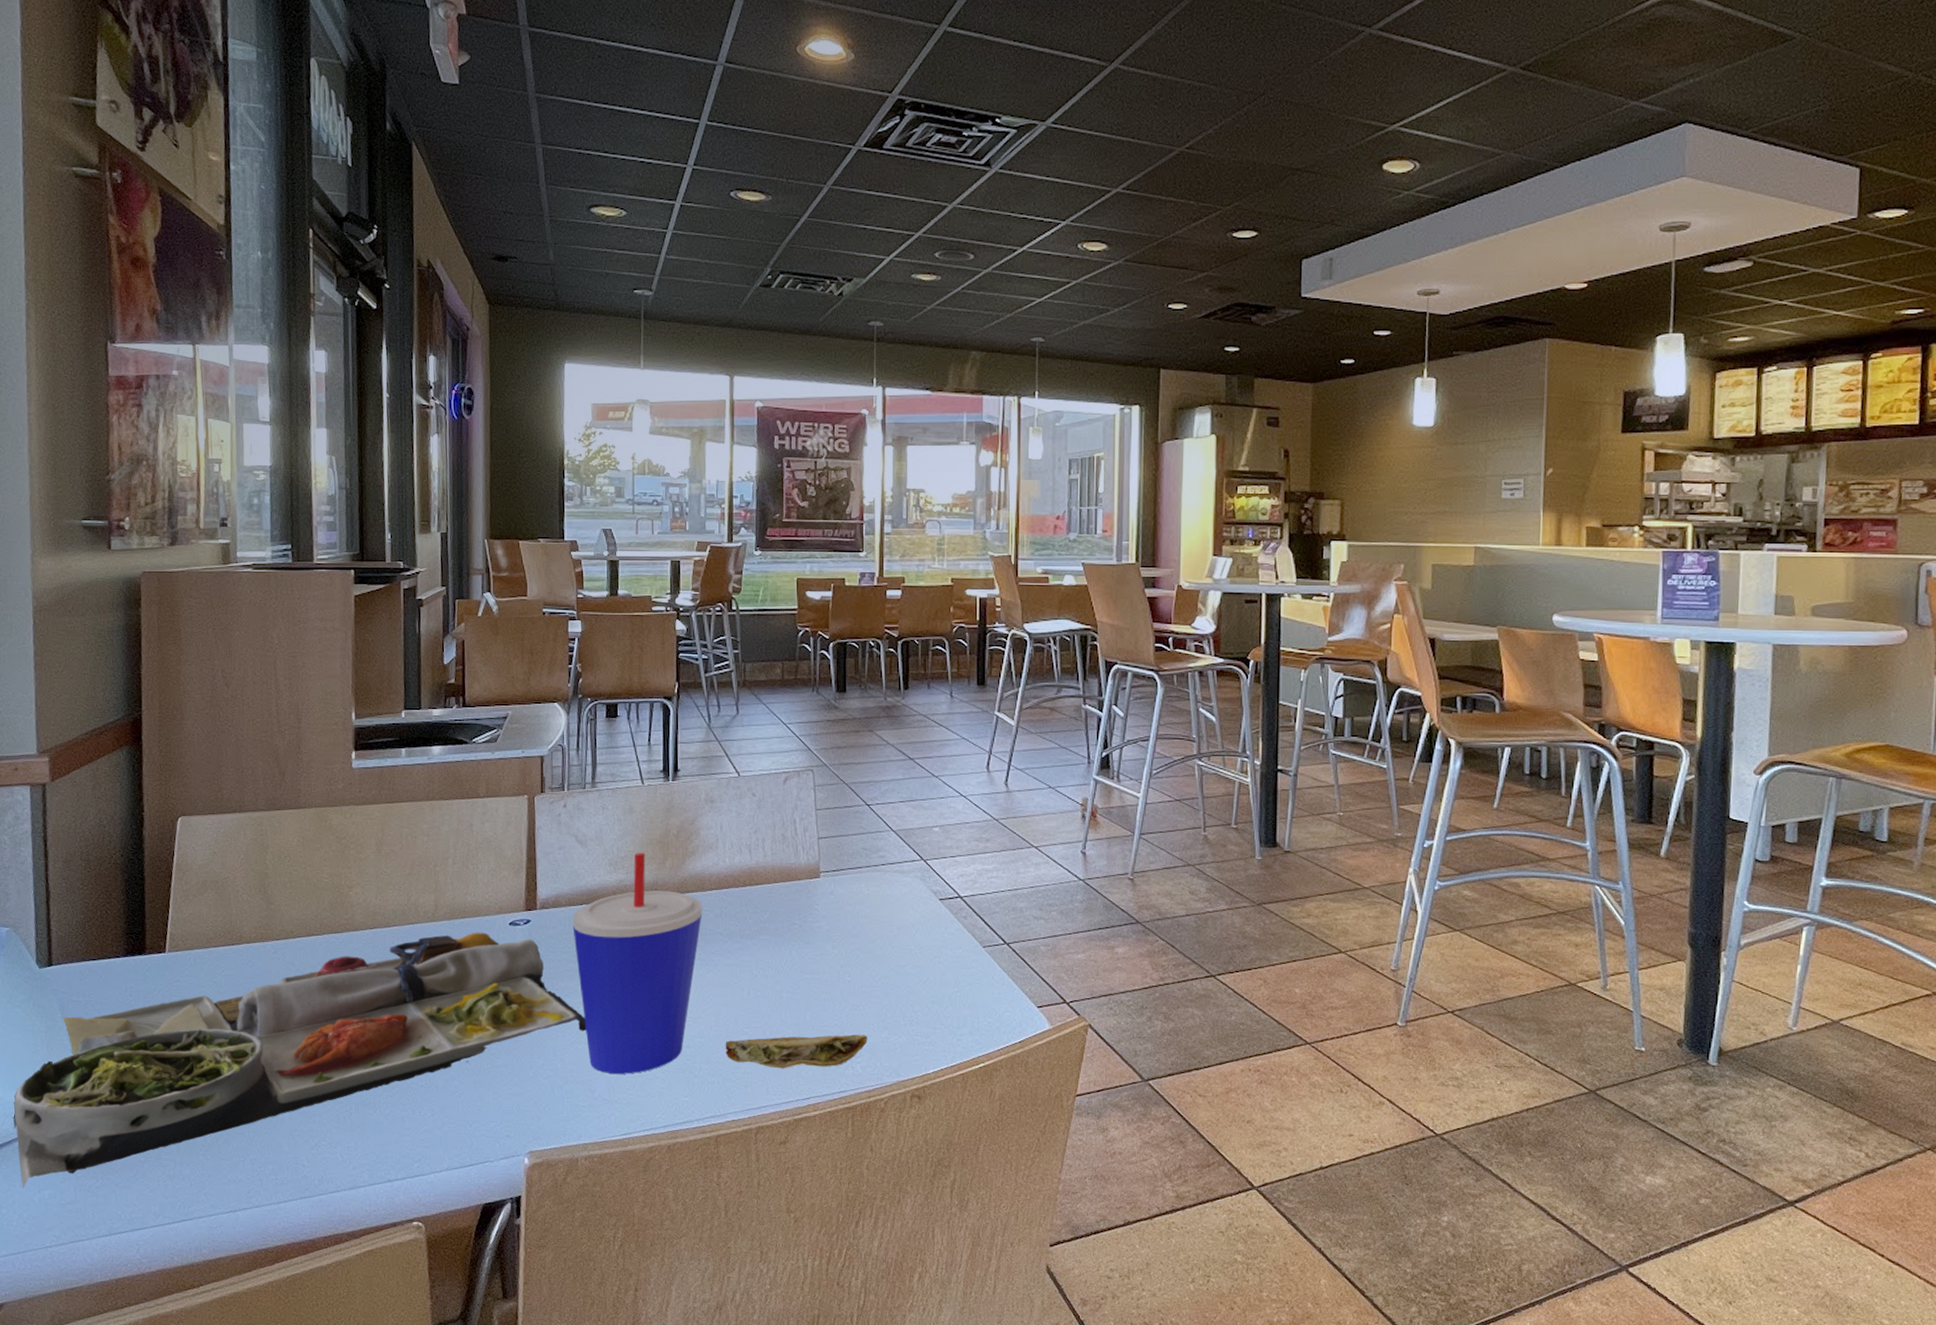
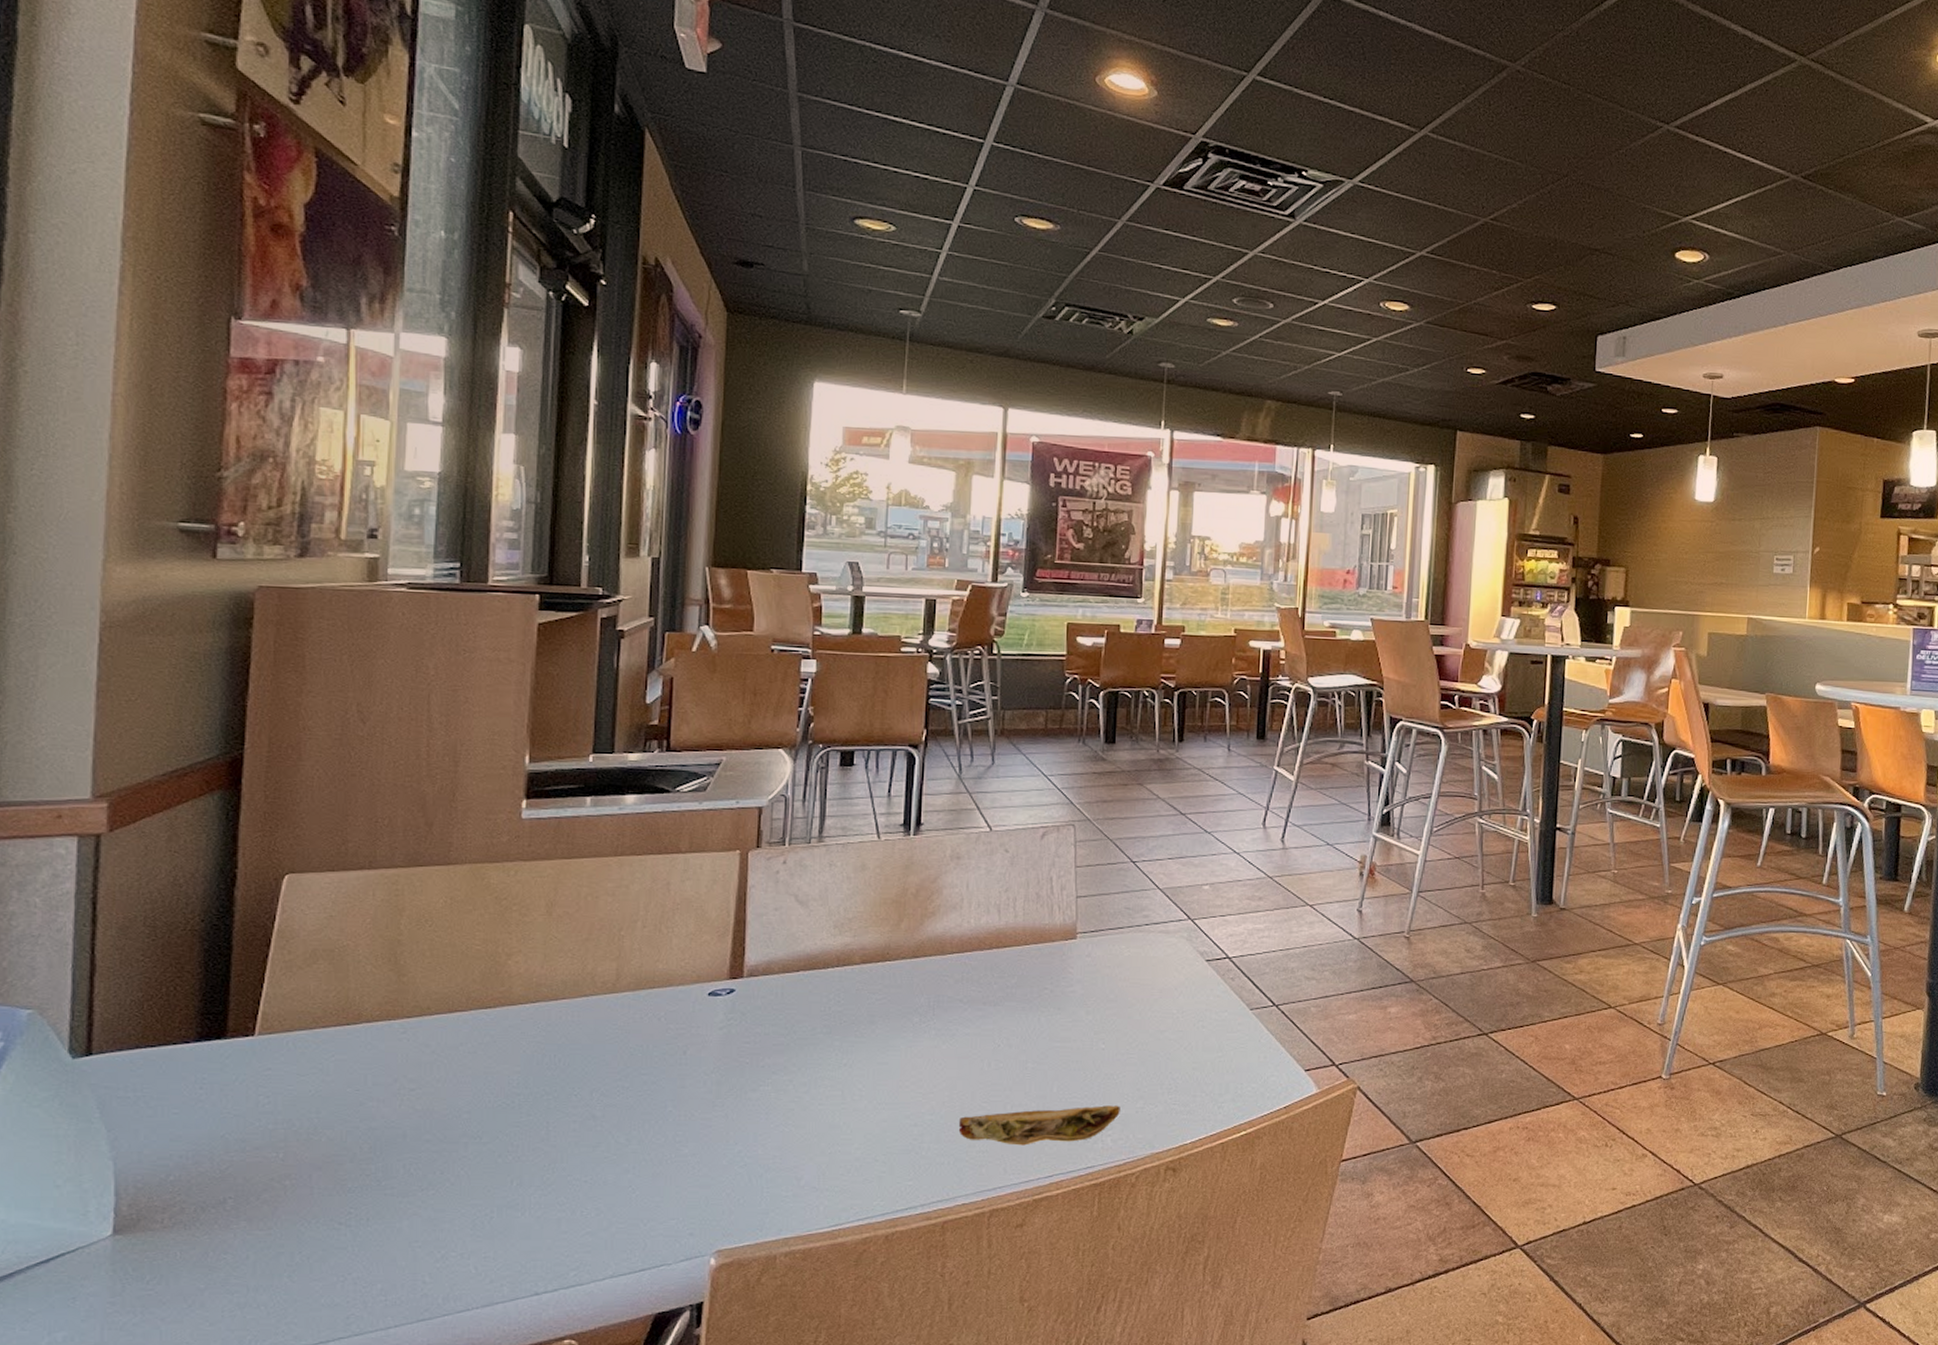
food tray: present [13,932,587,1188] -> none [18,1004,796,1331]
beverage cup: present [572,853,703,1074] -> none [785,914,941,1158]

